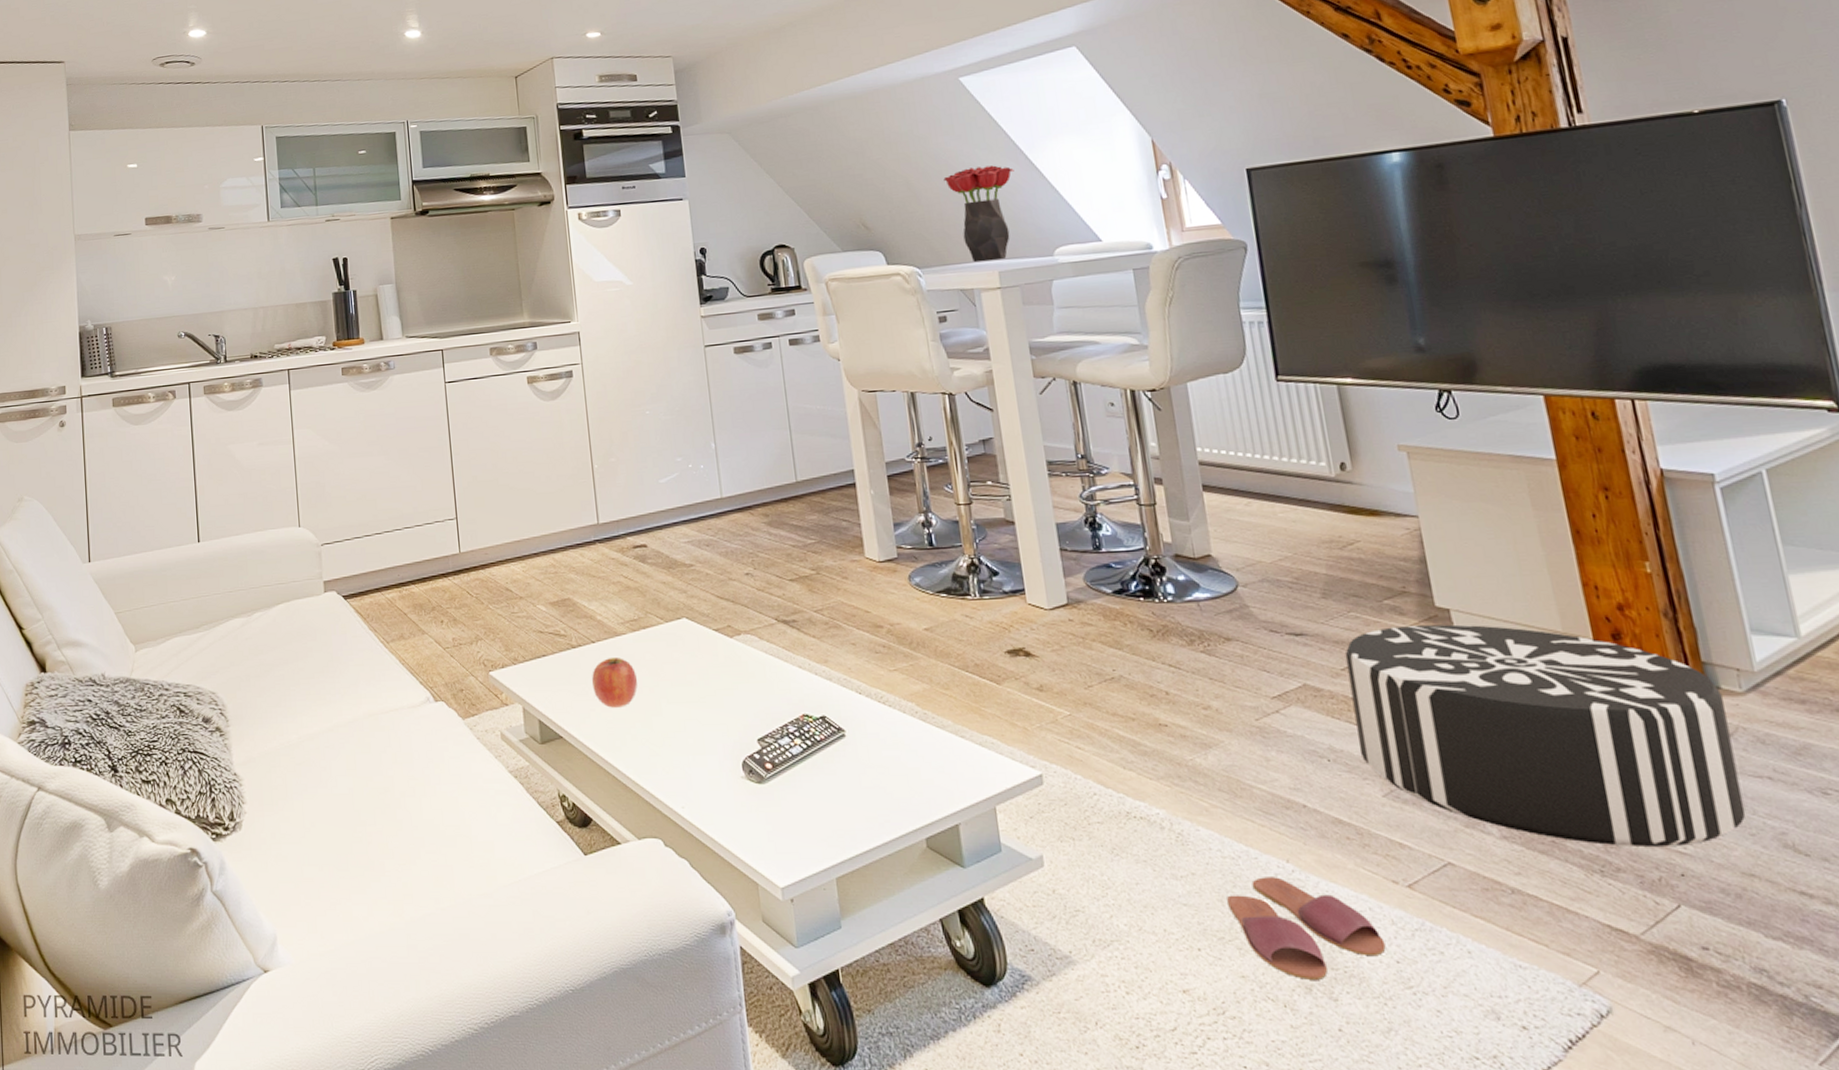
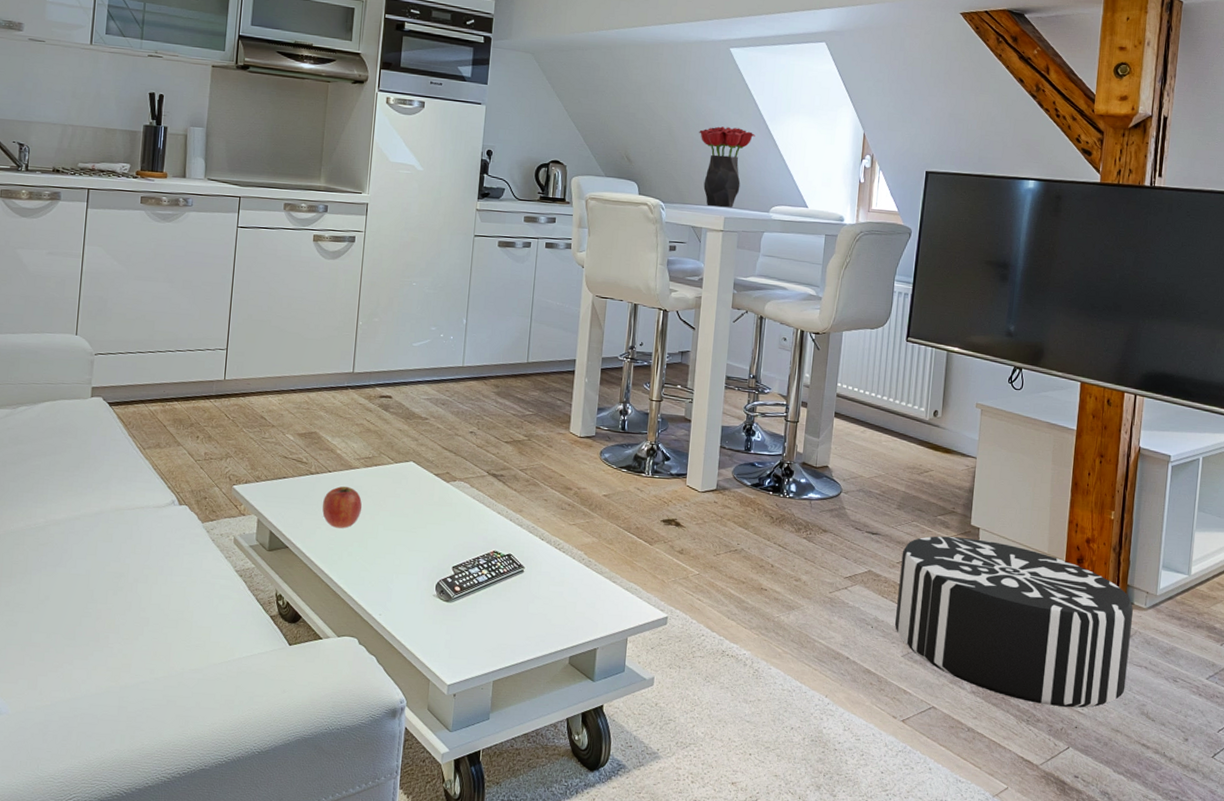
slippers: present [1227,877,1386,980] -> none [778,706,877,781]

